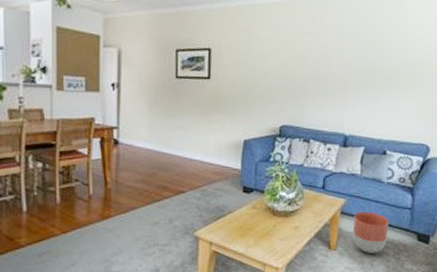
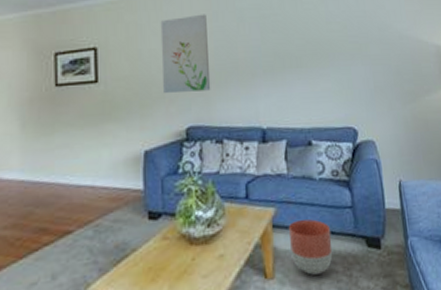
wall art: none [264,26,309,97] -> present [160,14,211,93]

